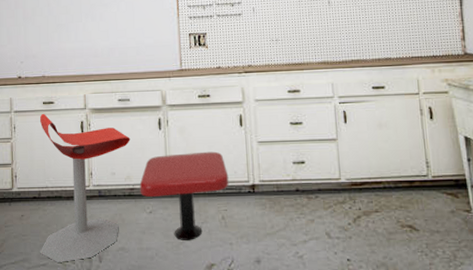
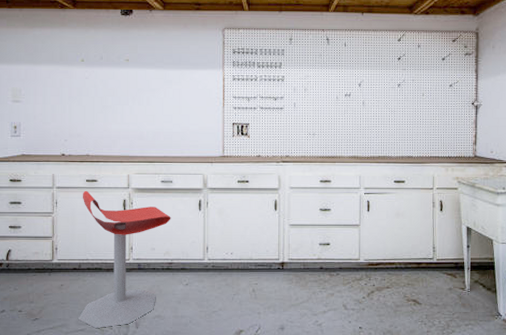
pedestal table: present [139,151,229,240] -> none [178,232,261,310]

